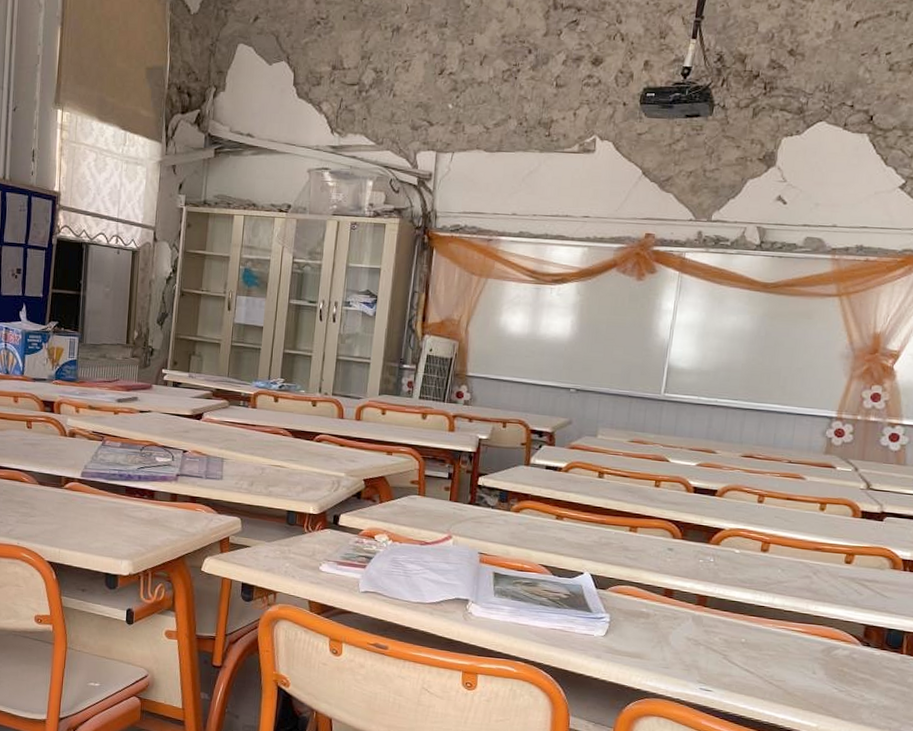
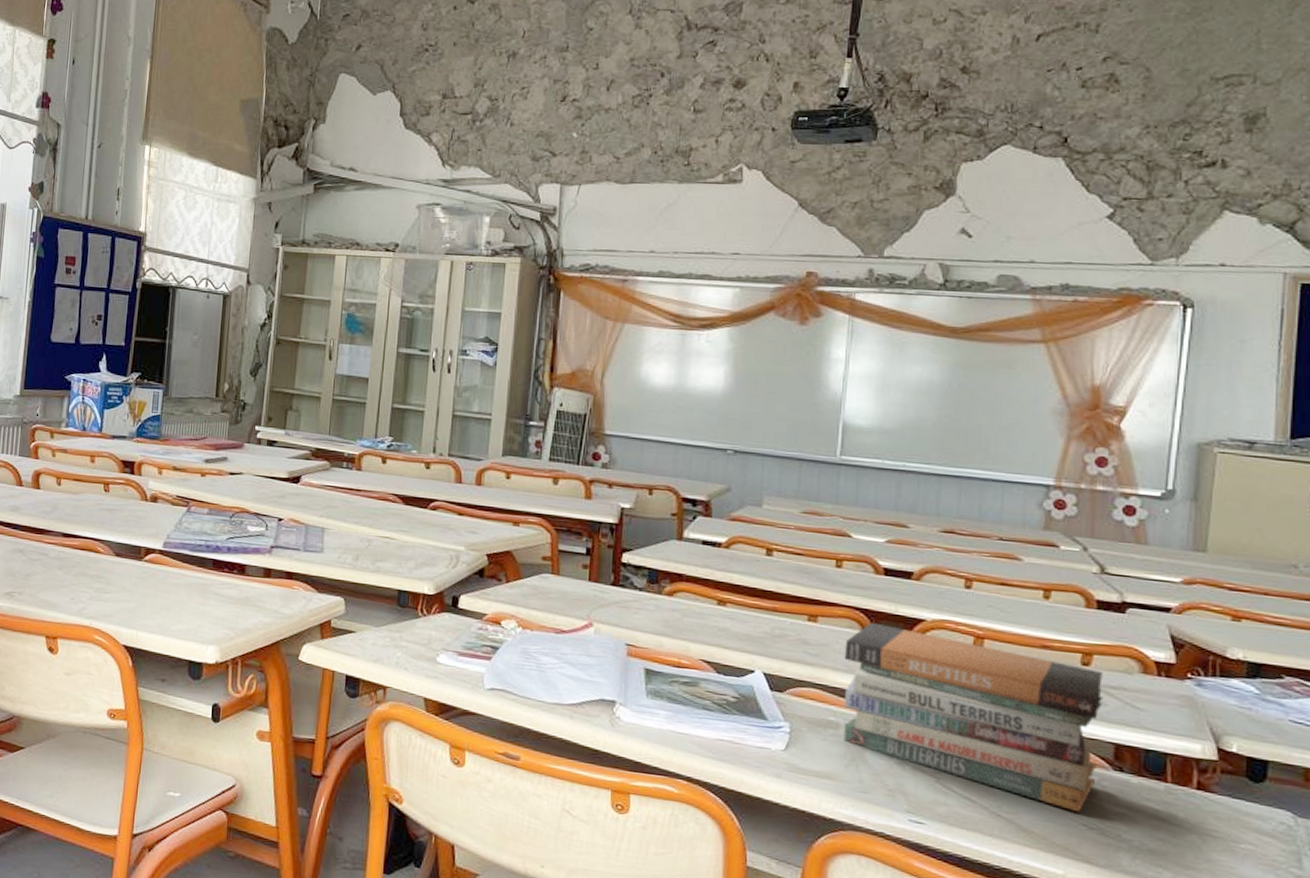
book stack: none [652,531,861,679] -> present [843,622,1104,813]

